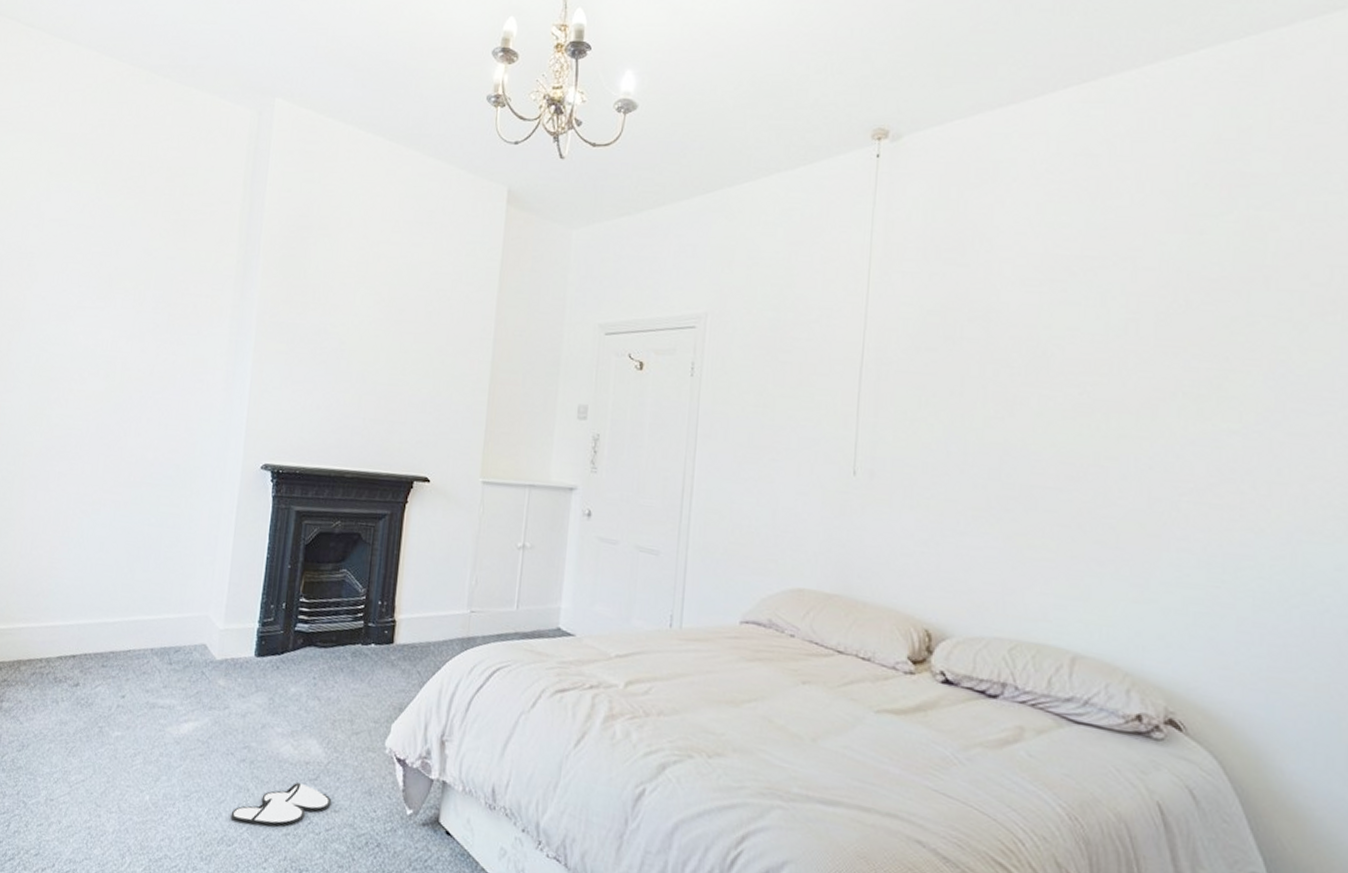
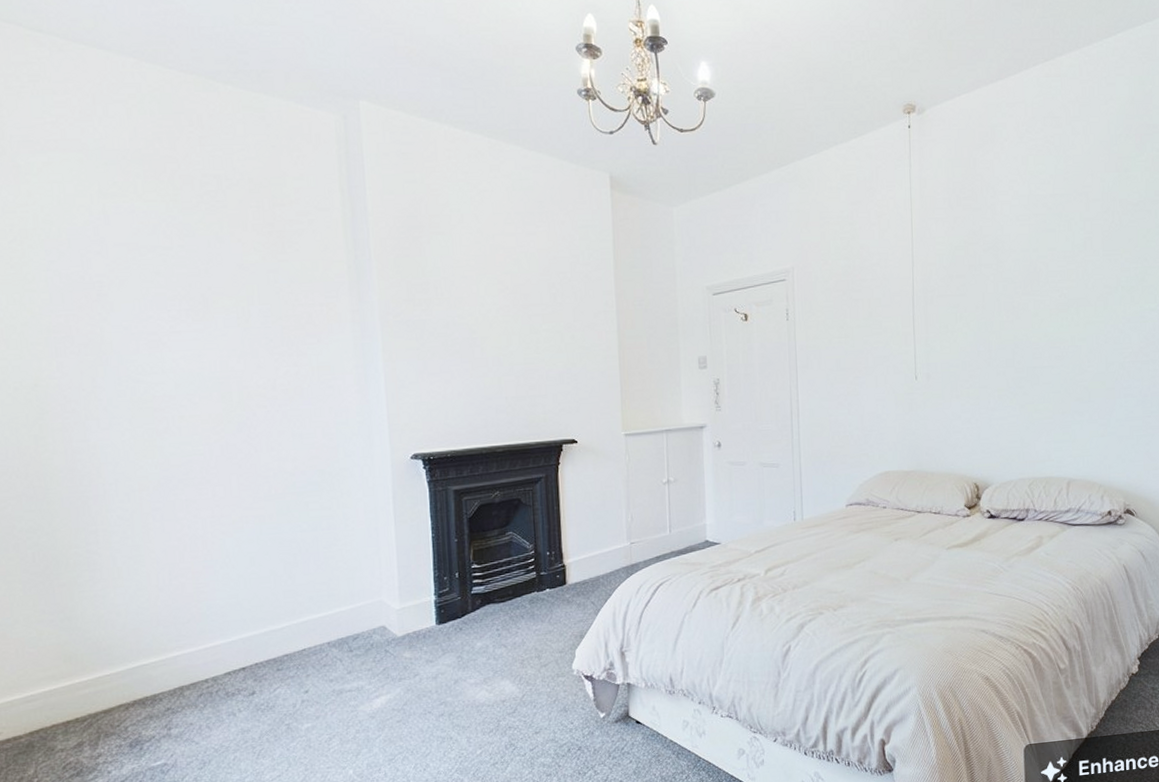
slippers: present [230,781,332,827] -> none [438,718,532,767]

